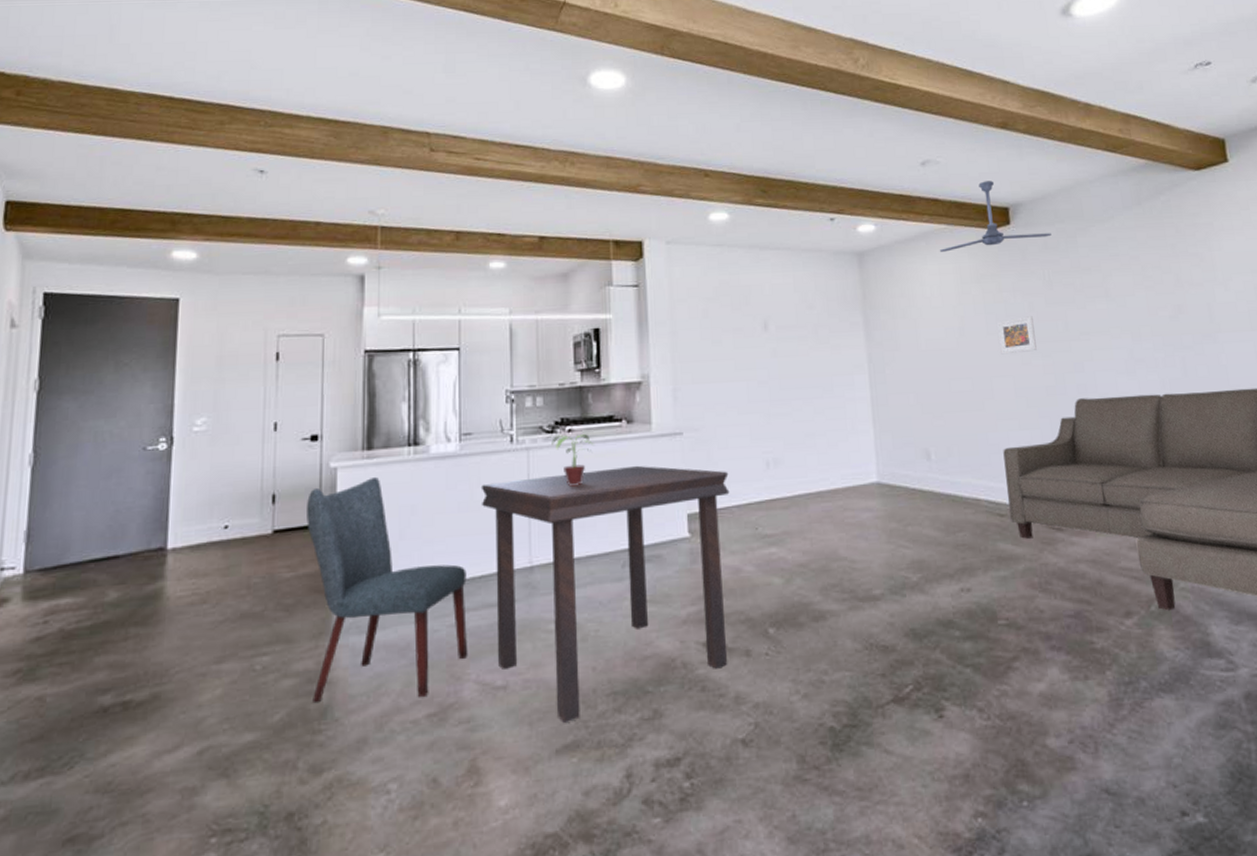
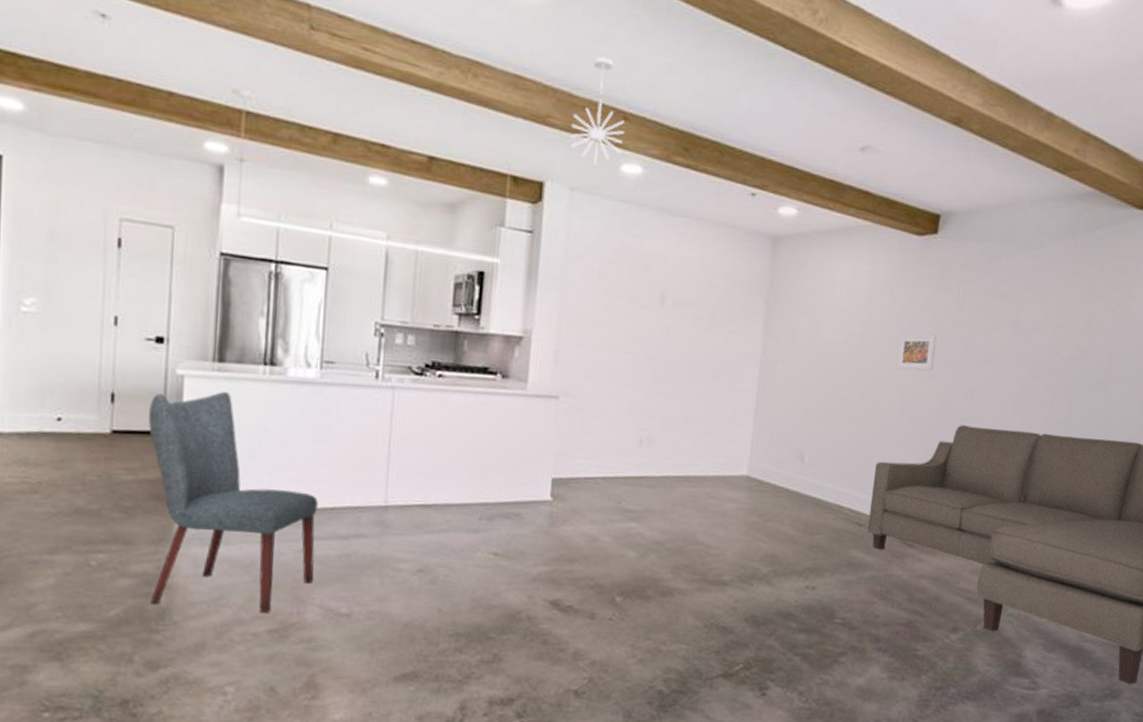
dining table: present [480,465,730,723] -> none [339,416,600,655]
potted plant: present [551,434,594,485] -> none [419,378,465,433]
pendant light: none [660,128,708,219] -> present [571,56,625,165]
ceiling fan: present [939,181,1051,252] -> none [858,181,977,254]

